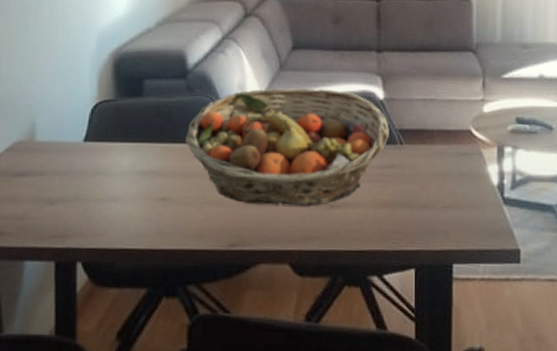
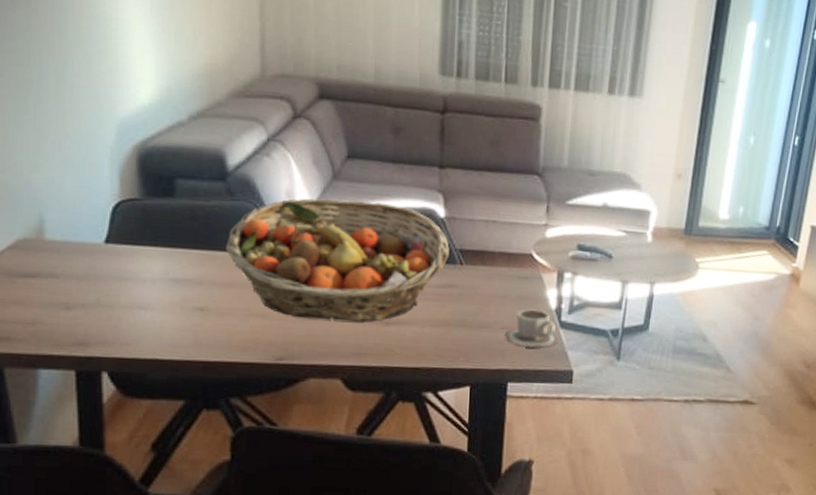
cup: none [448,186,503,226] -> present [505,309,559,348]

